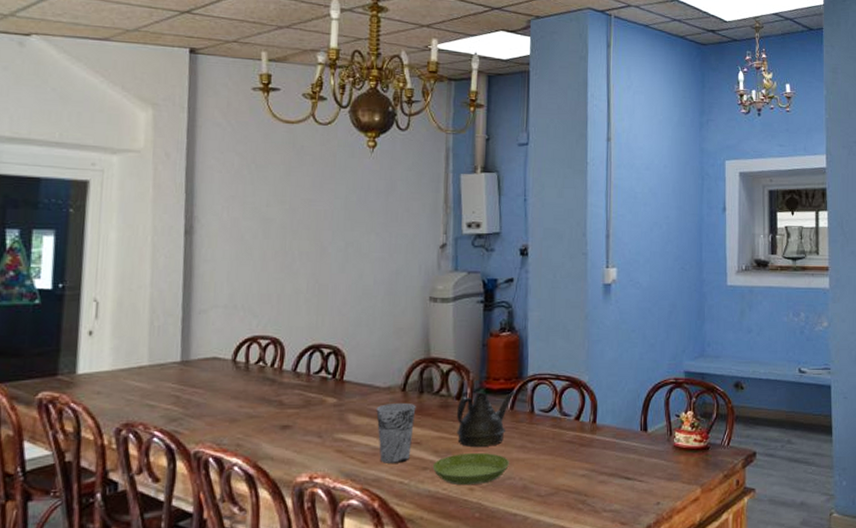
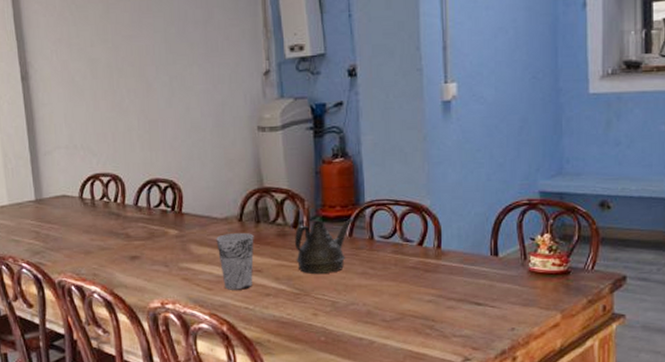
saucer: present [432,453,509,486] -> none [275,280,351,311]

